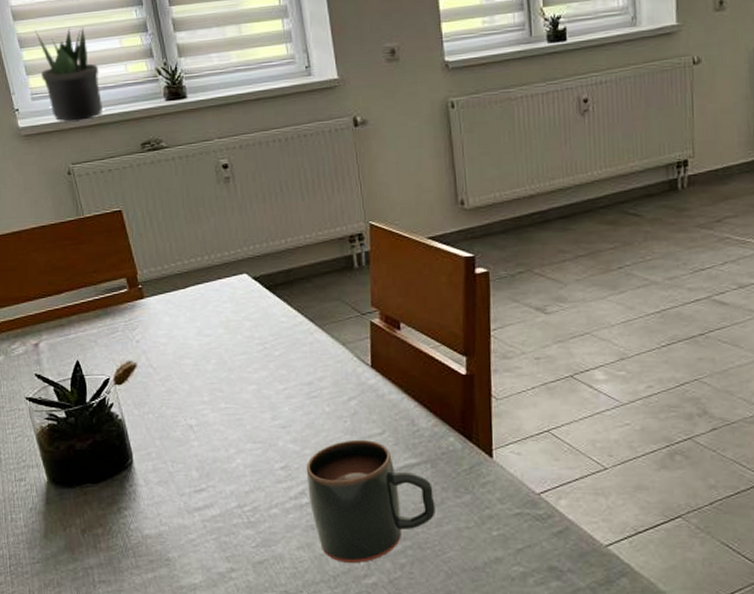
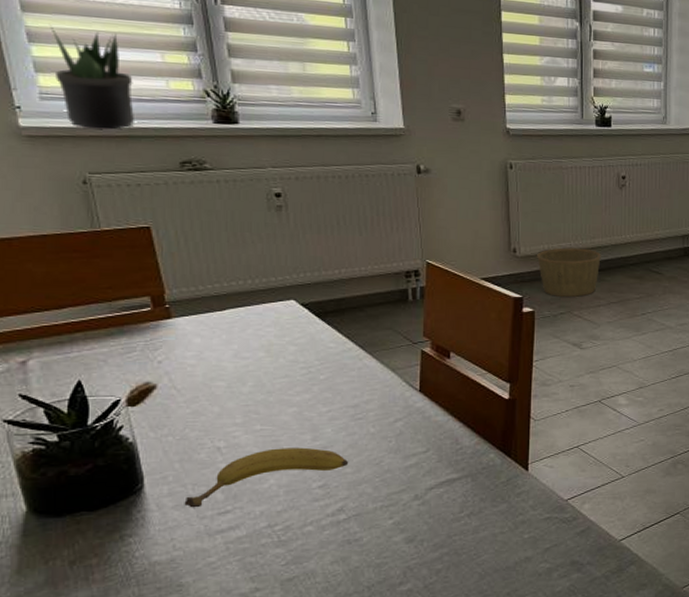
fruit: none [166,426,307,485] -> present [184,447,349,508]
mug: present [306,439,435,563] -> none [346,457,473,573]
basket: none [488,193,563,253] -> present [537,248,601,297]

